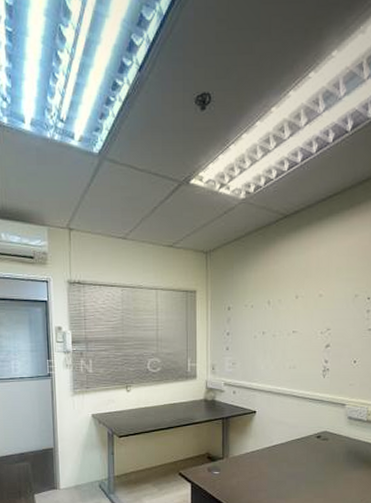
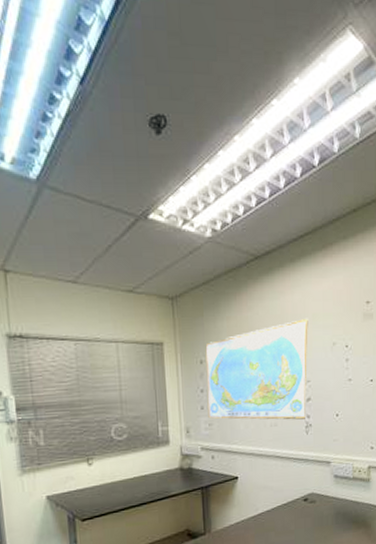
world map: none [232,271,332,364] -> present [205,318,308,420]

